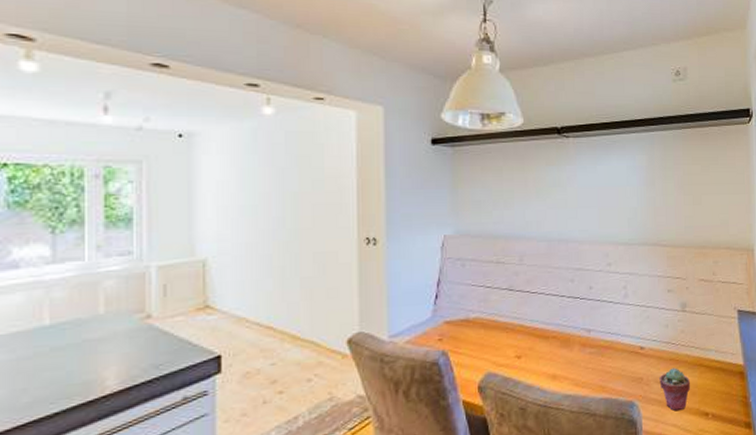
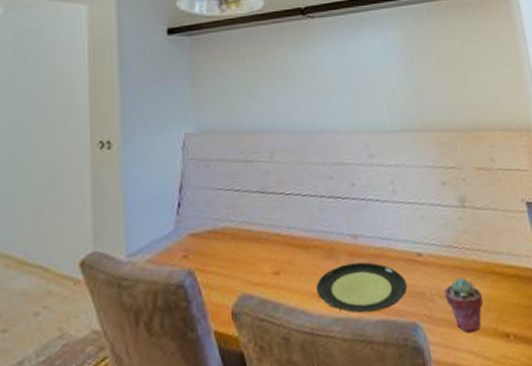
plate: none [551,351,629,392] -> present [316,262,408,313]

